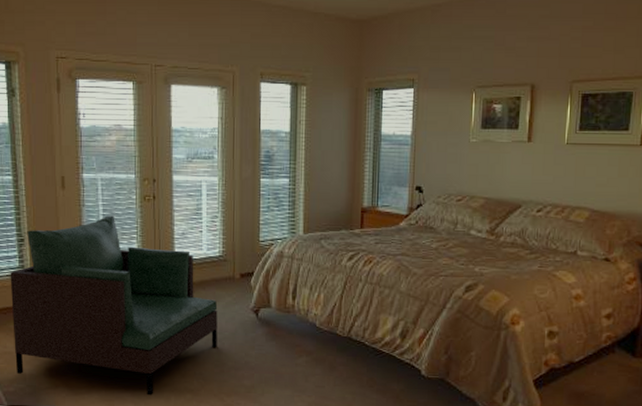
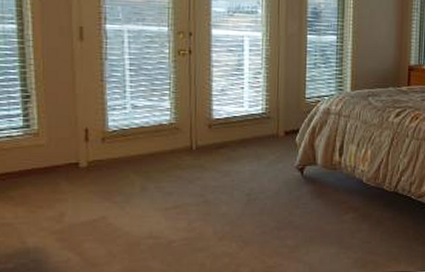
armchair: present [10,215,218,396] -> none [11,70,260,263]

